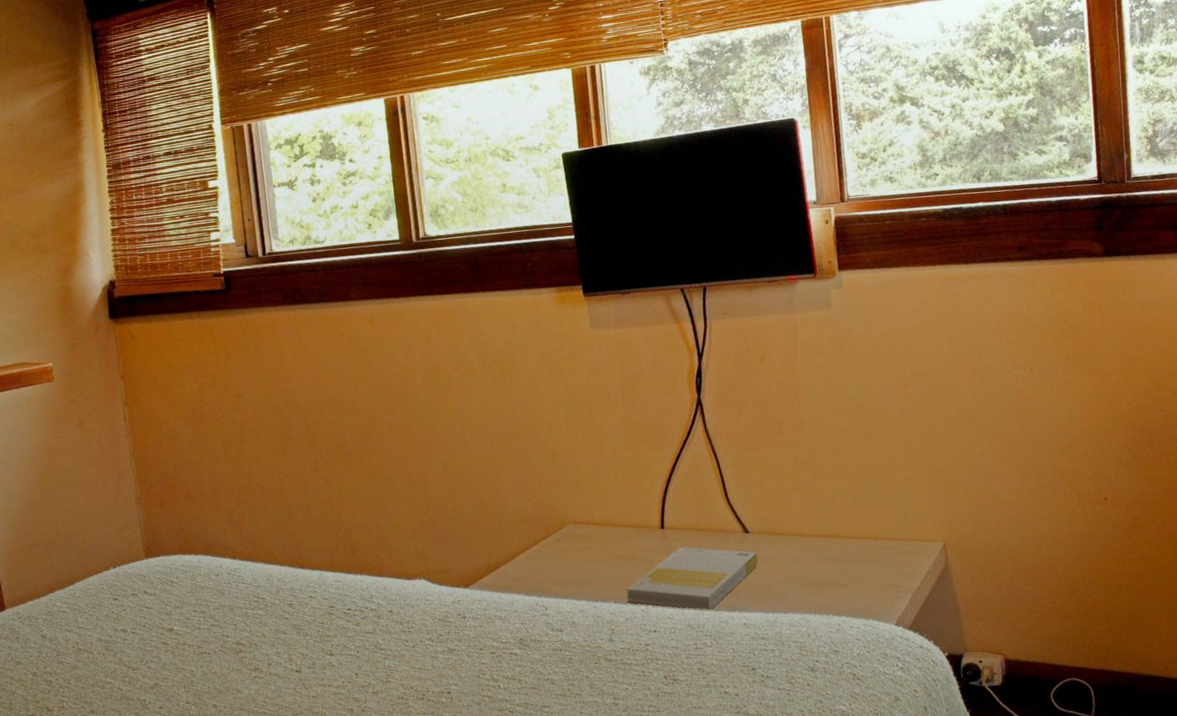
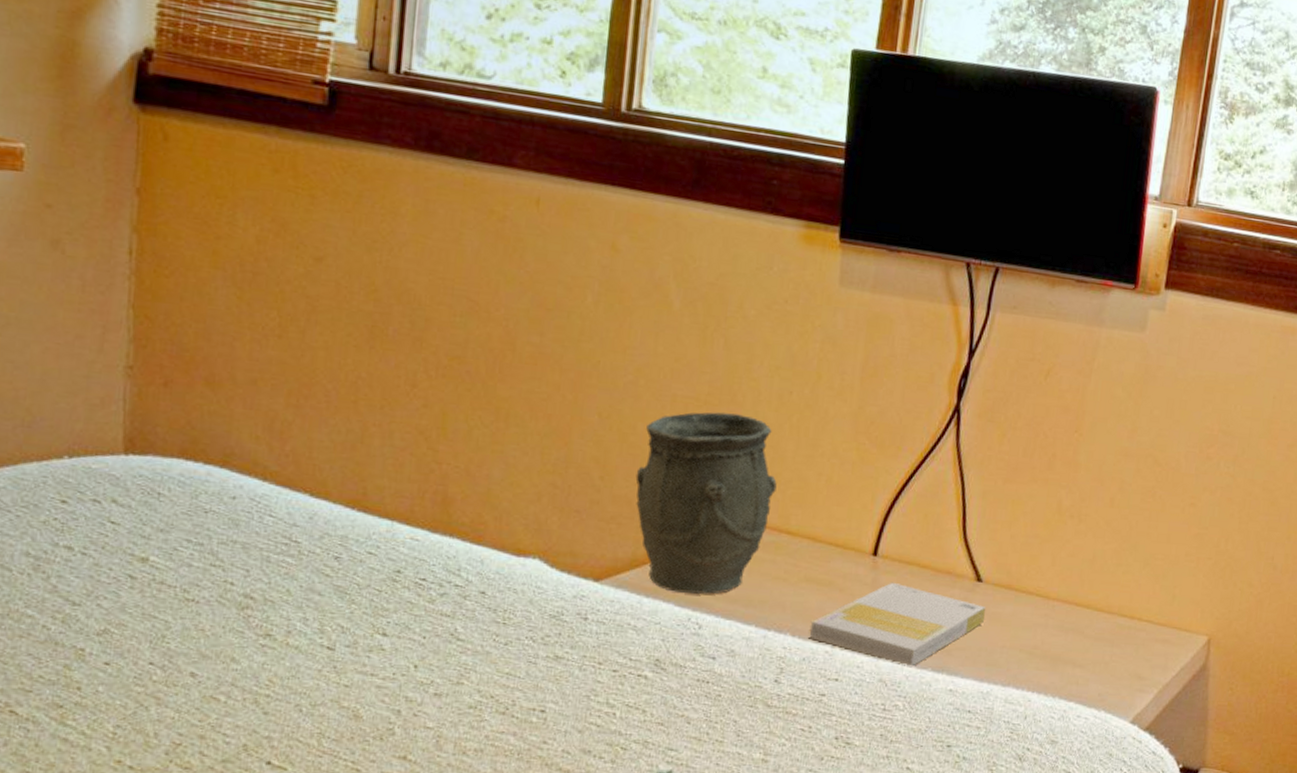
vase: none [477,441,579,585] -> present [635,412,777,594]

